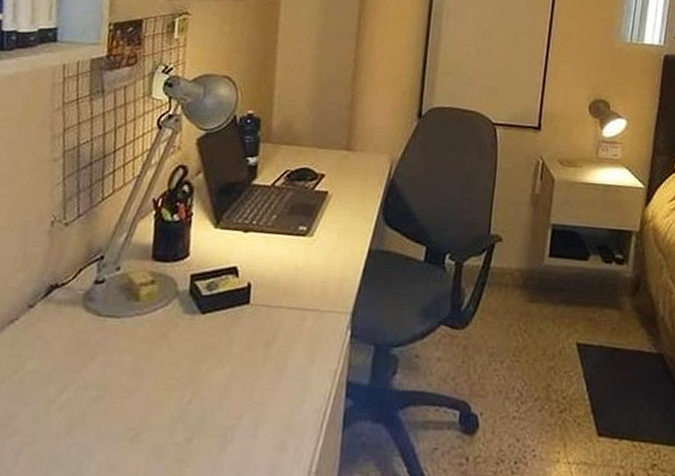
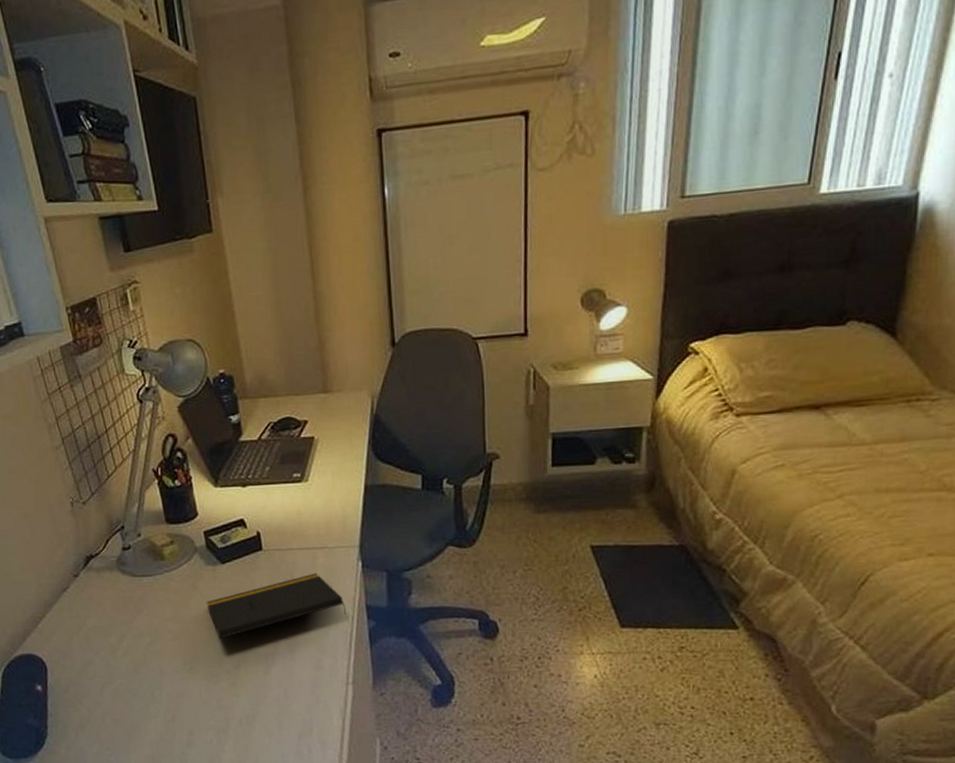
notepad: none [172,337,325,403] -> present [206,573,347,639]

